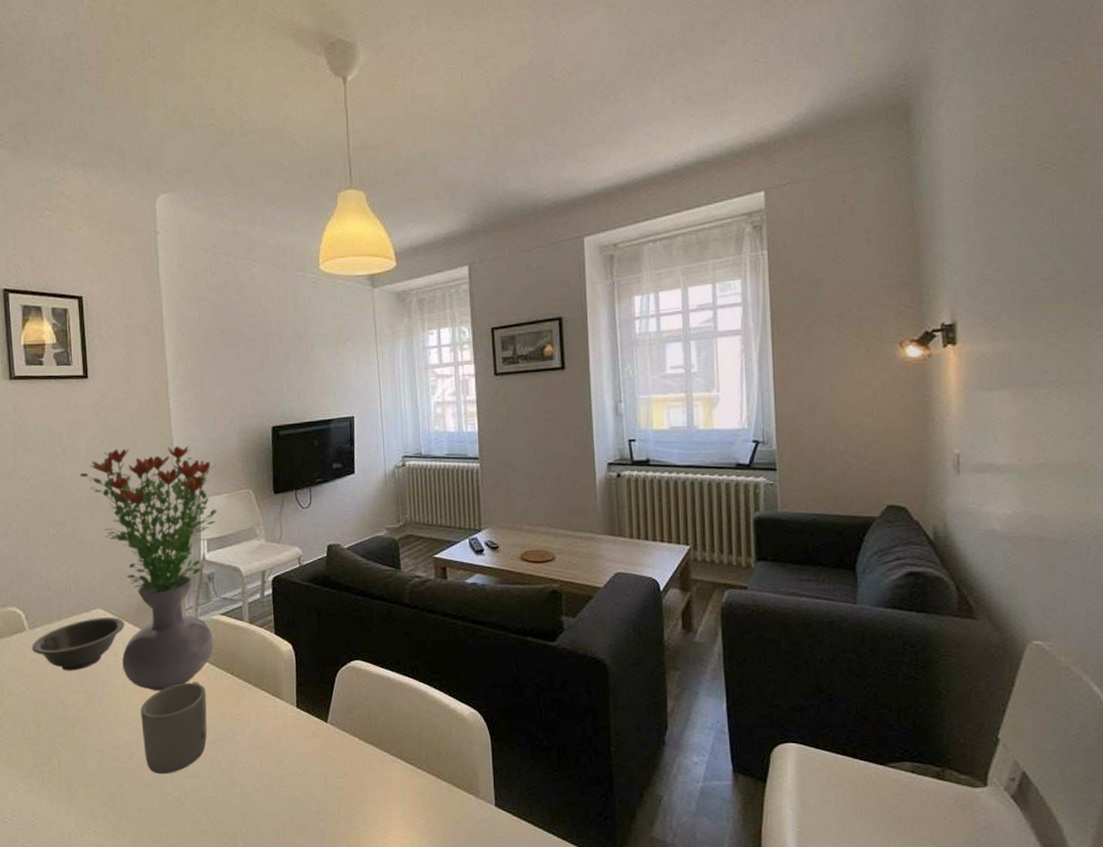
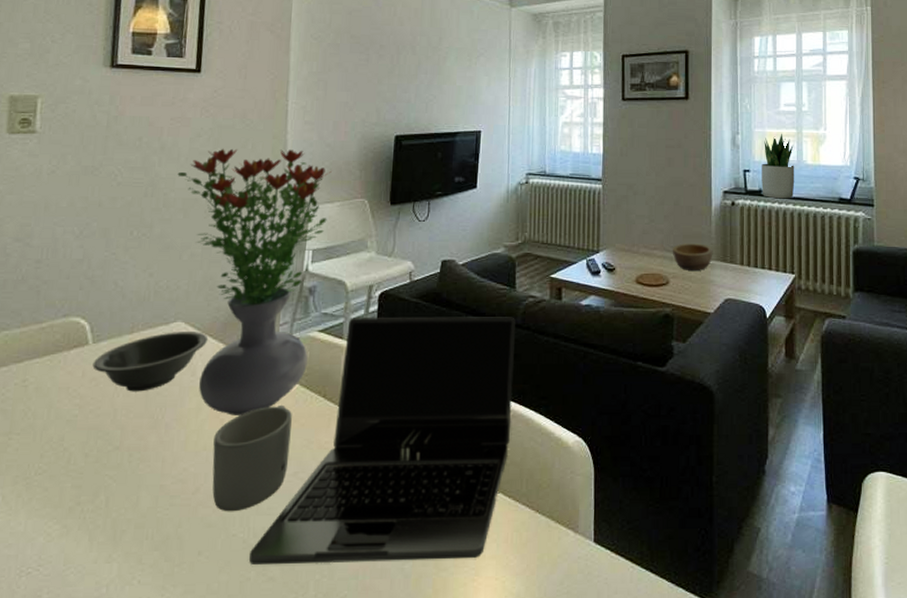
laptop: none [183,597,407,819] -> present [249,317,515,564]
bowl: none [556,518,600,546] -> present [672,243,713,270]
planter: none [648,398,686,468] -> present [761,133,795,199]

